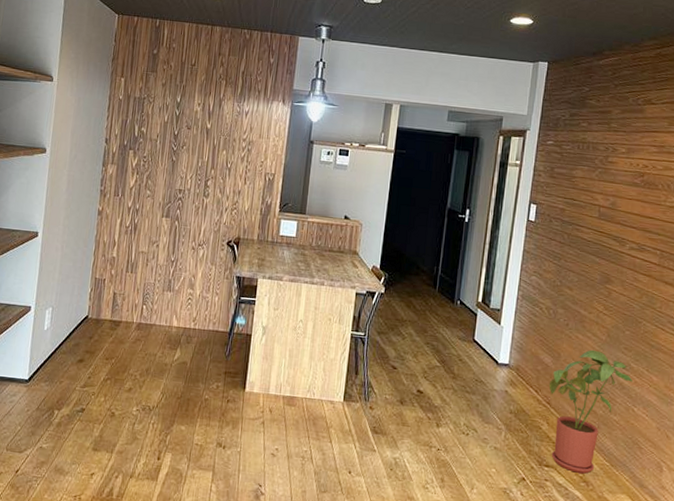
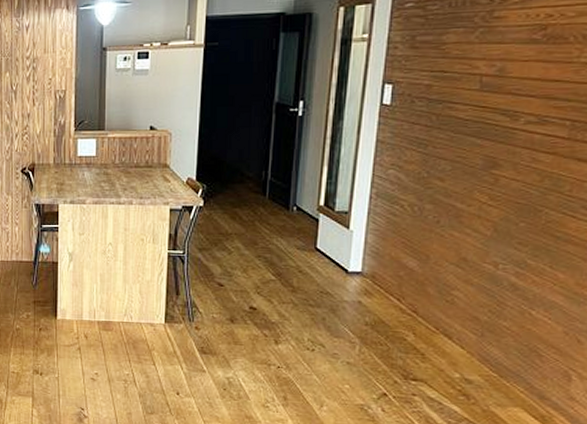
house plant: present [548,349,633,474] -> none [414,248,529,387]

